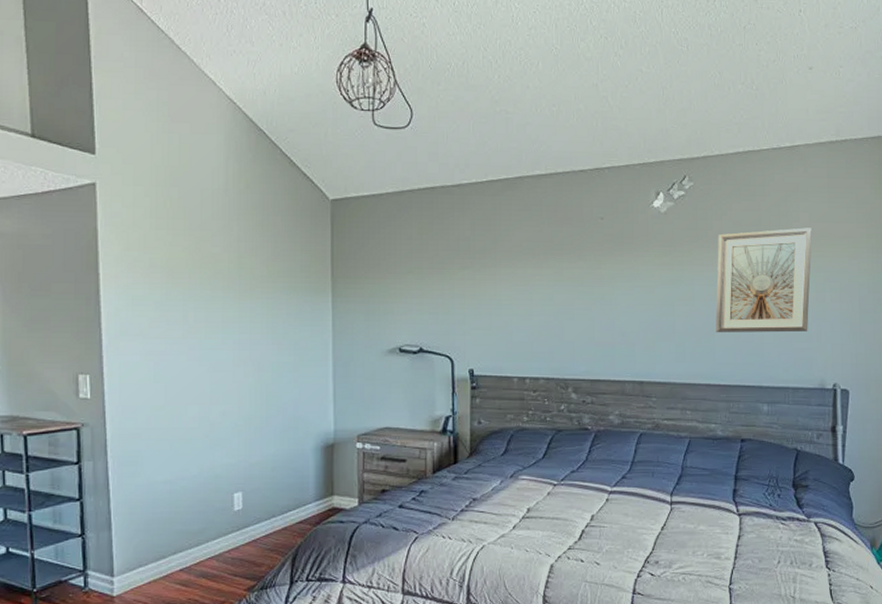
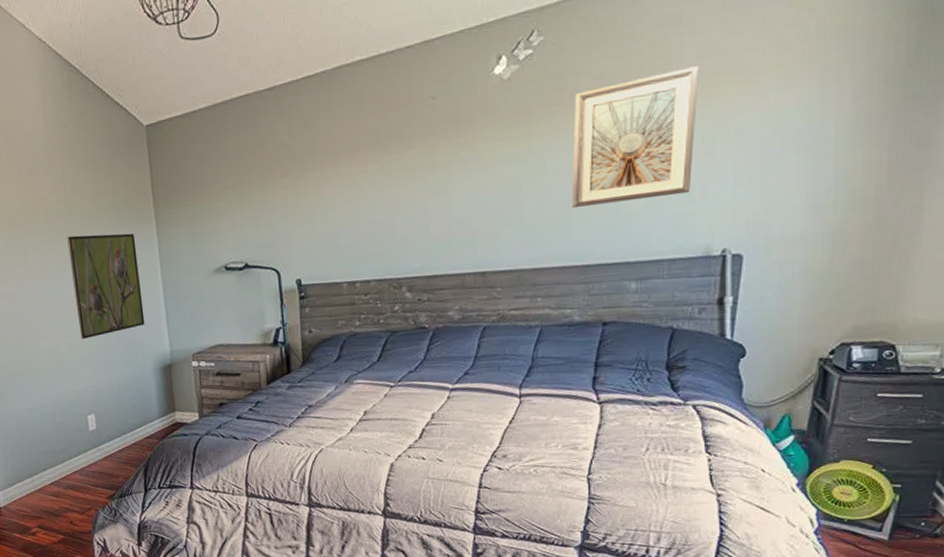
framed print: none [234,298,310,408] -> present [67,233,145,339]

